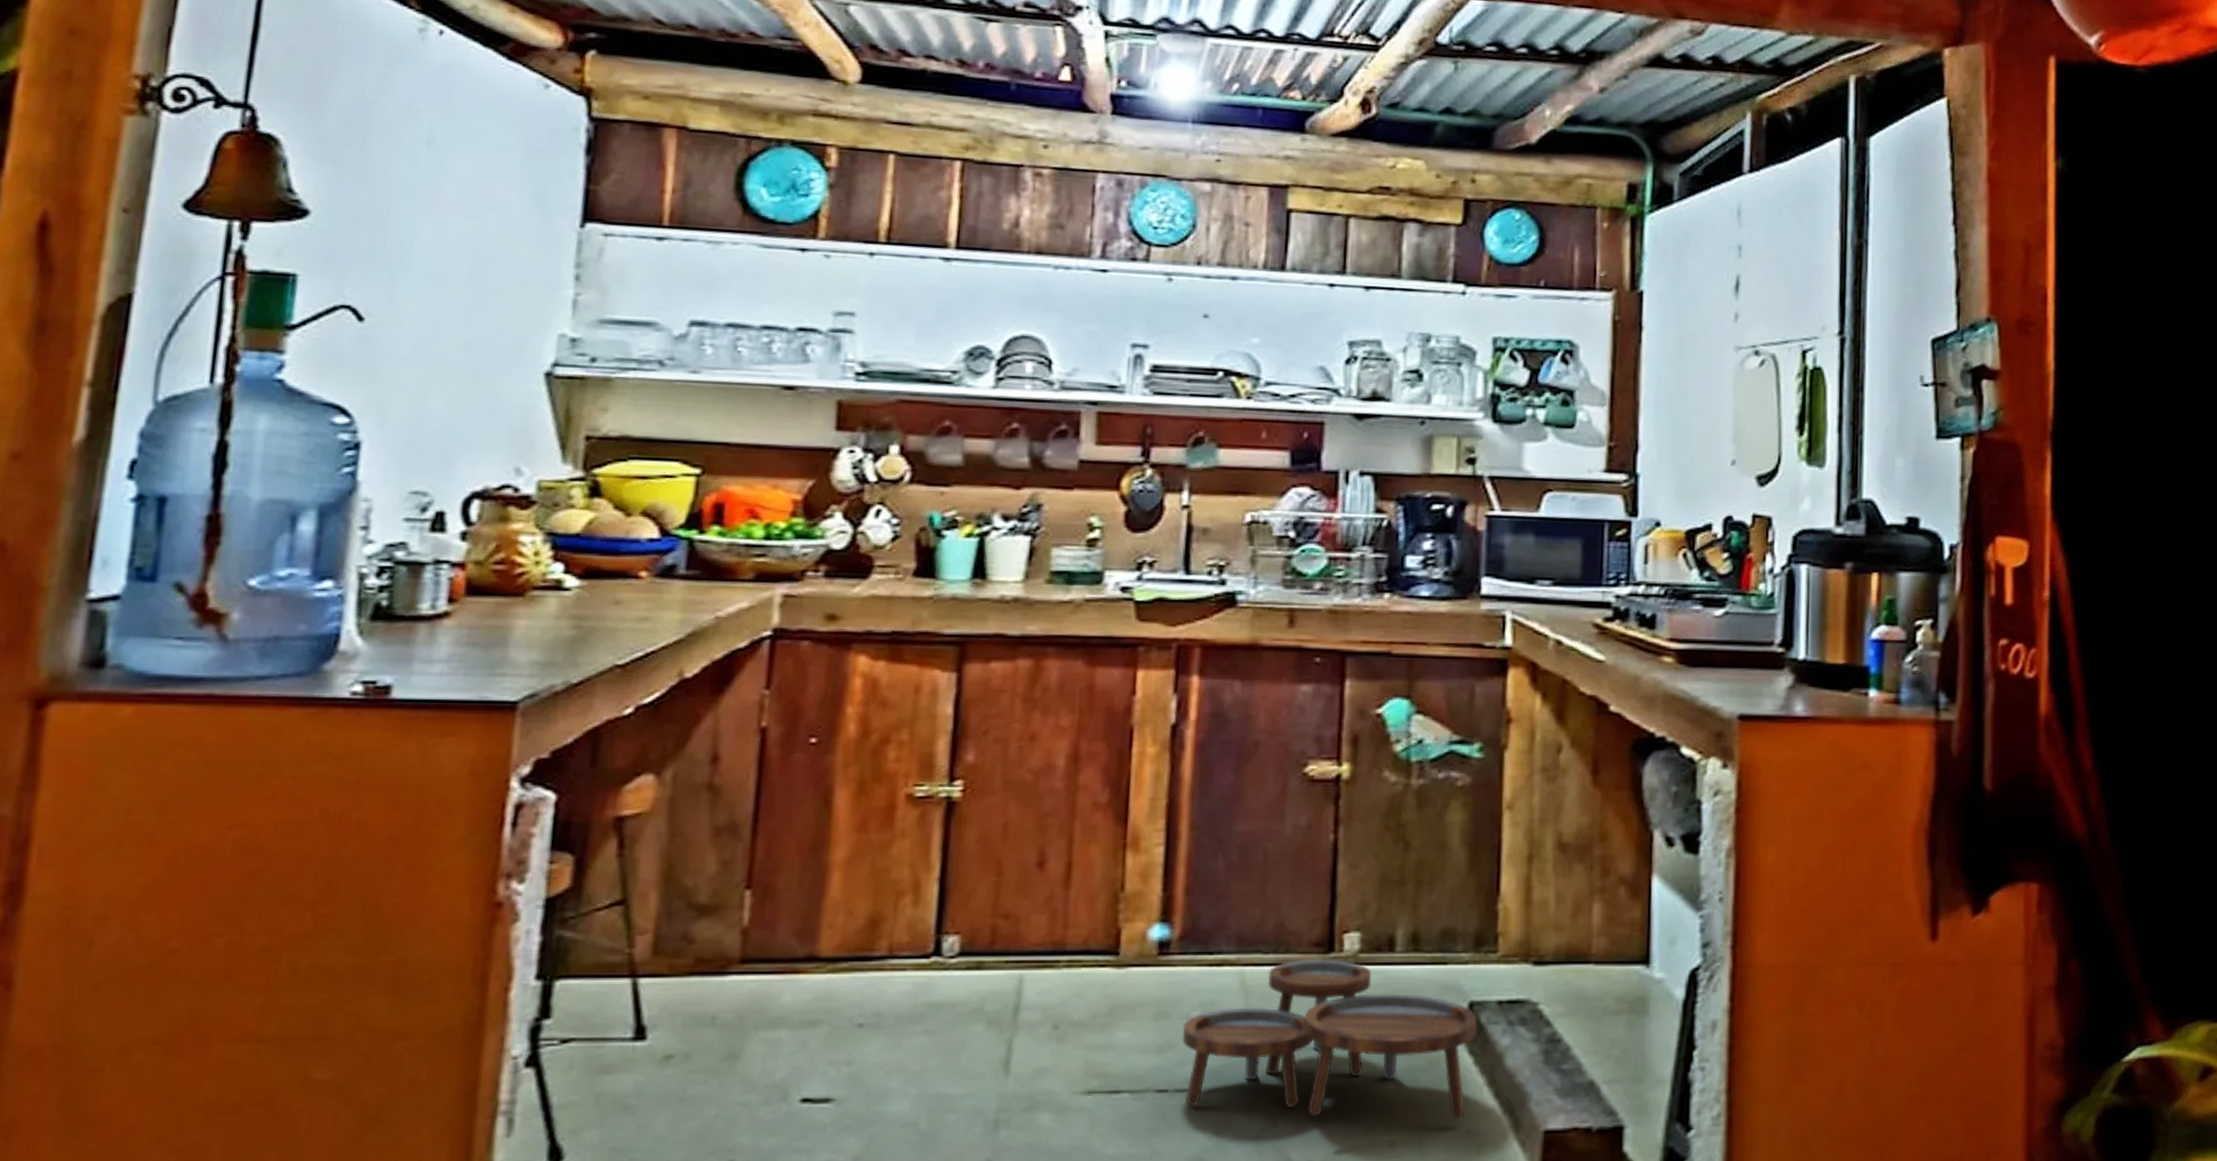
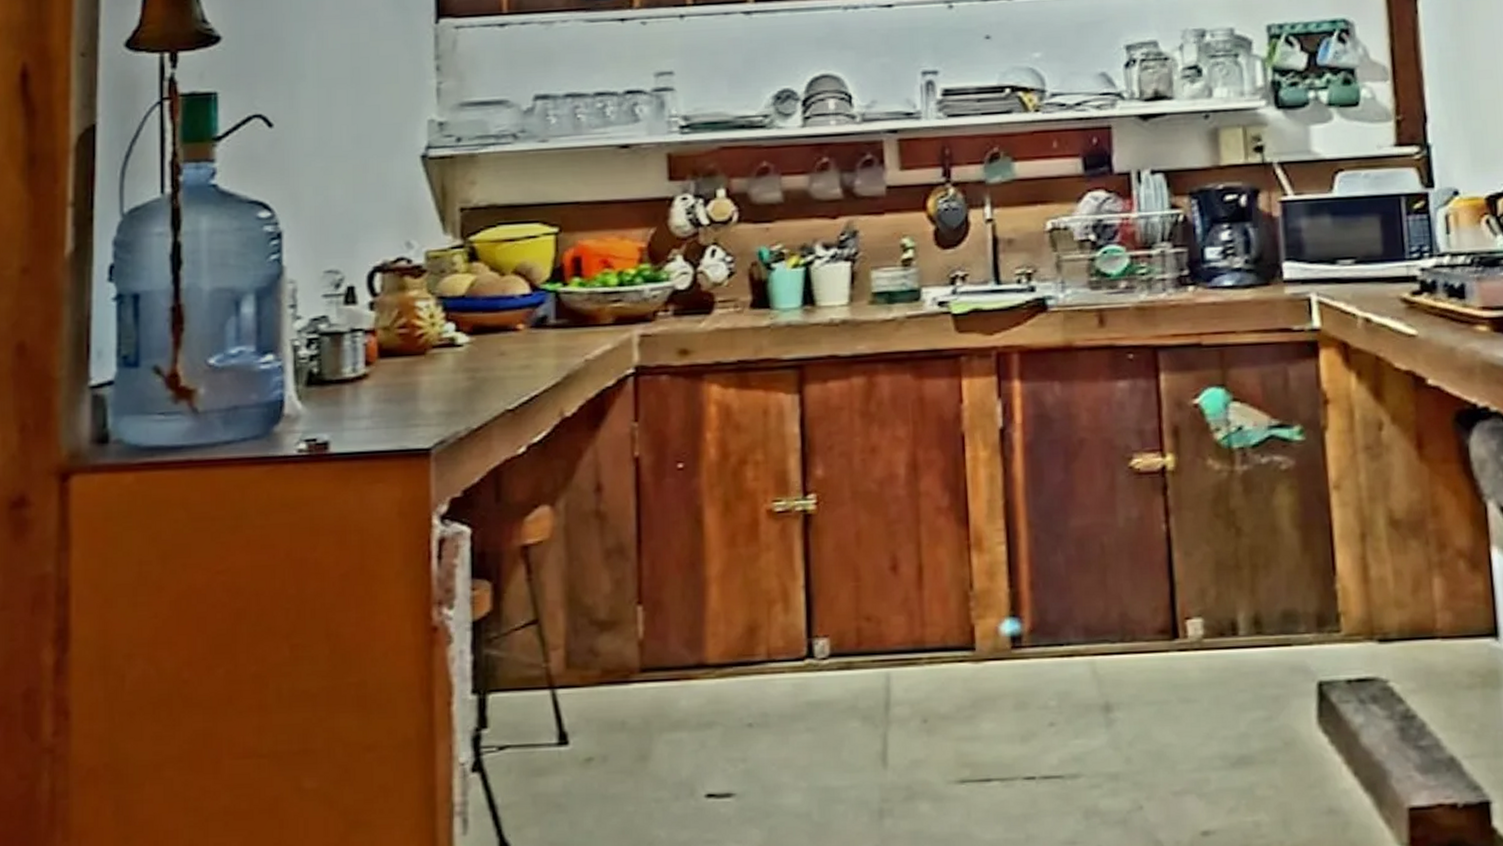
nesting tables: present [1183,959,1478,1119] -> none [1043,646,1329,799]

